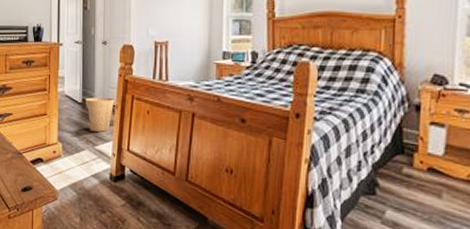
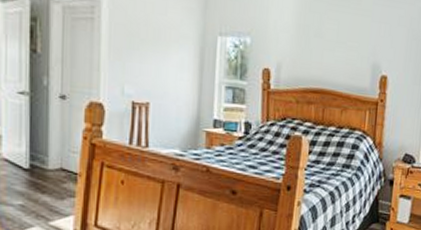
trash can: present [85,98,114,132] -> none [34,163,76,205]

